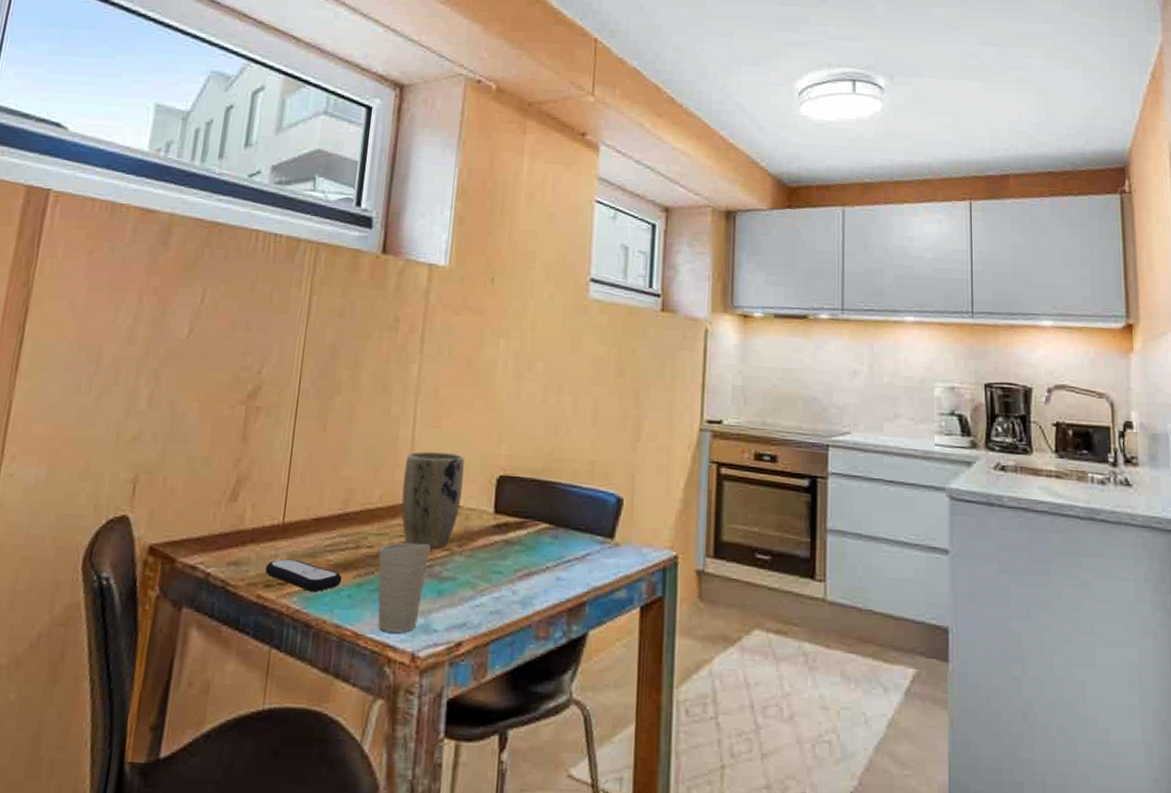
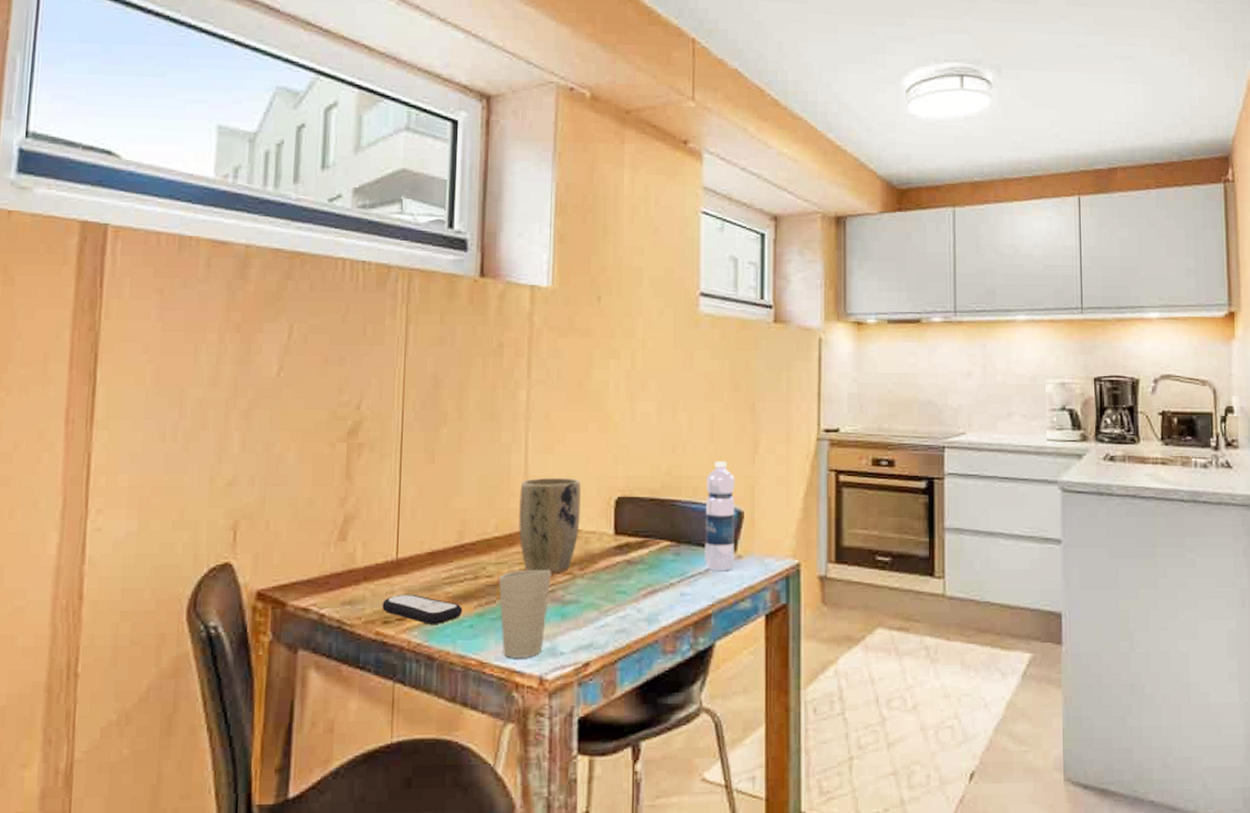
water bottle: none [582,446,616,558] -> present [704,461,735,571]

